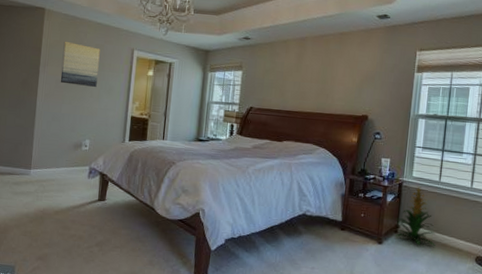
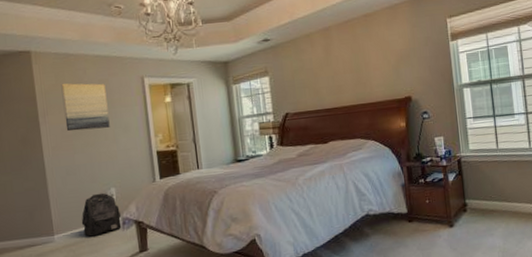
backpack: none [55,141,90,178] -> present [81,193,122,237]
indoor plant: present [396,185,435,246] -> none [462,158,507,219]

